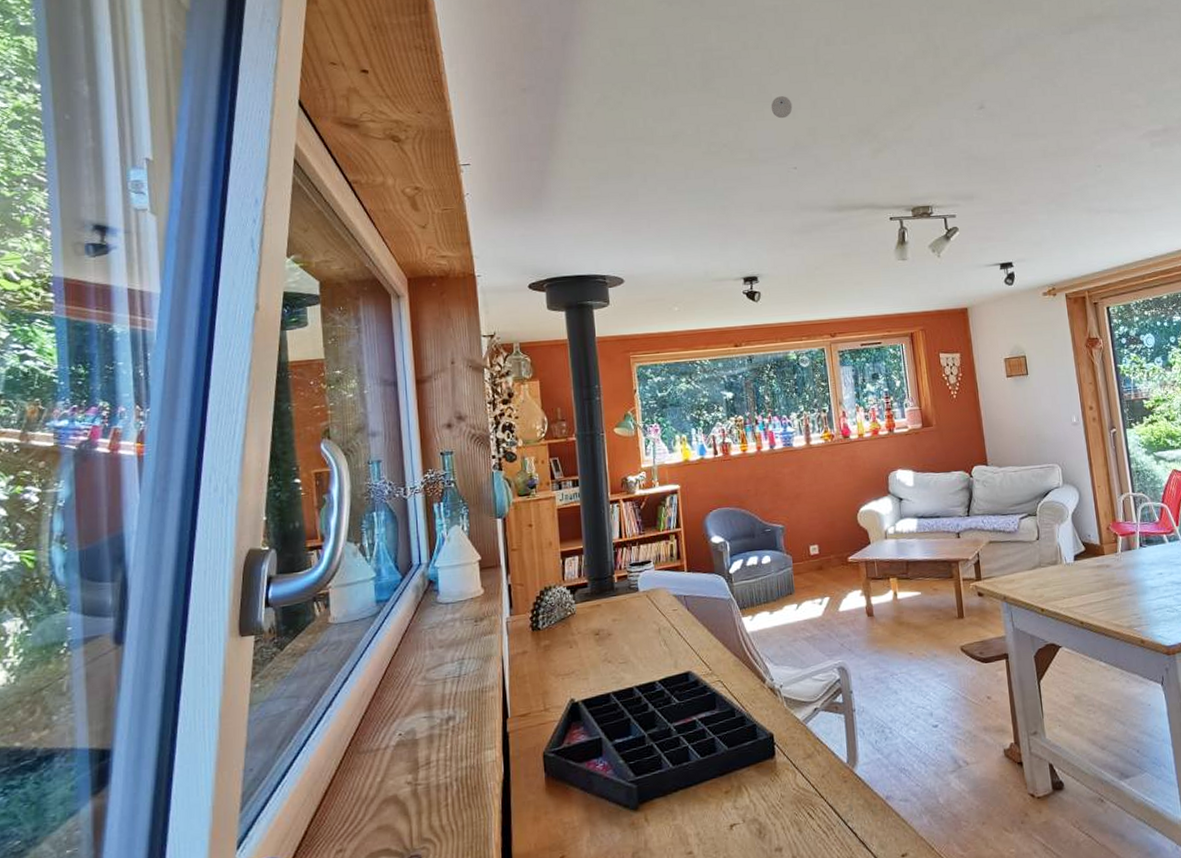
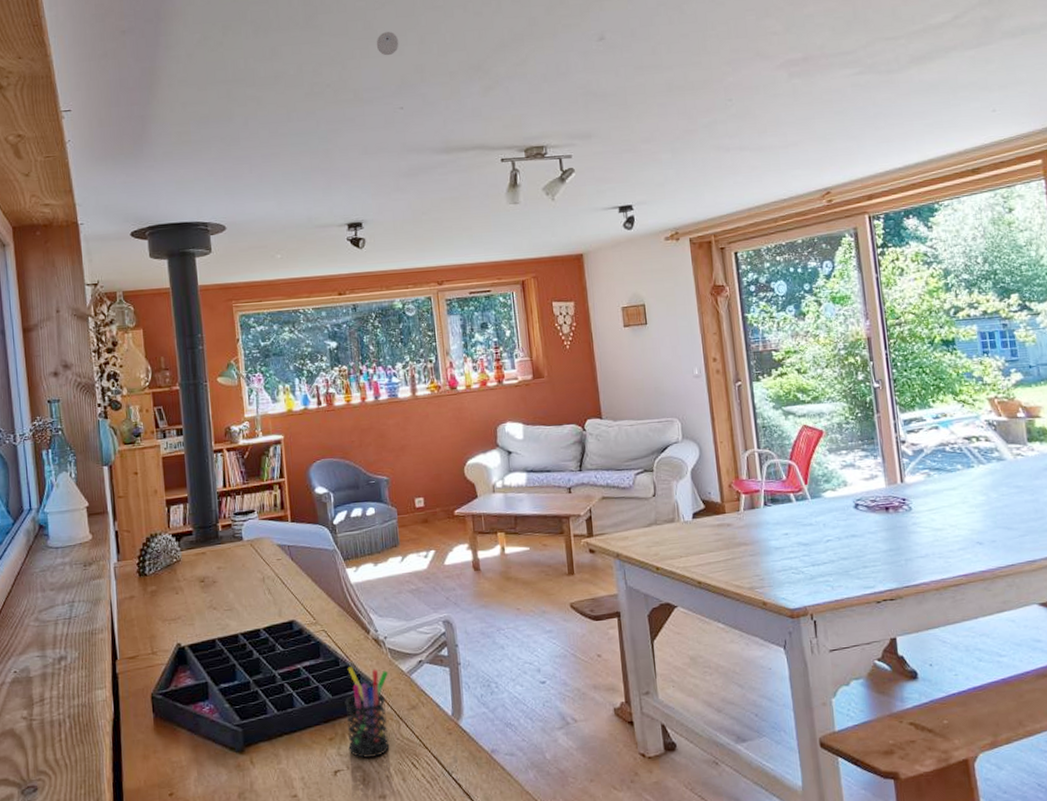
pen holder: none [741,717,786,810] -> present [345,667,390,758]

